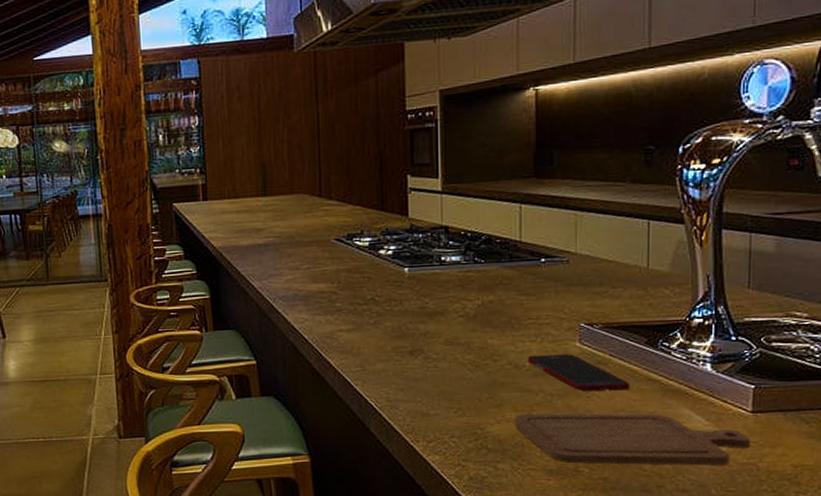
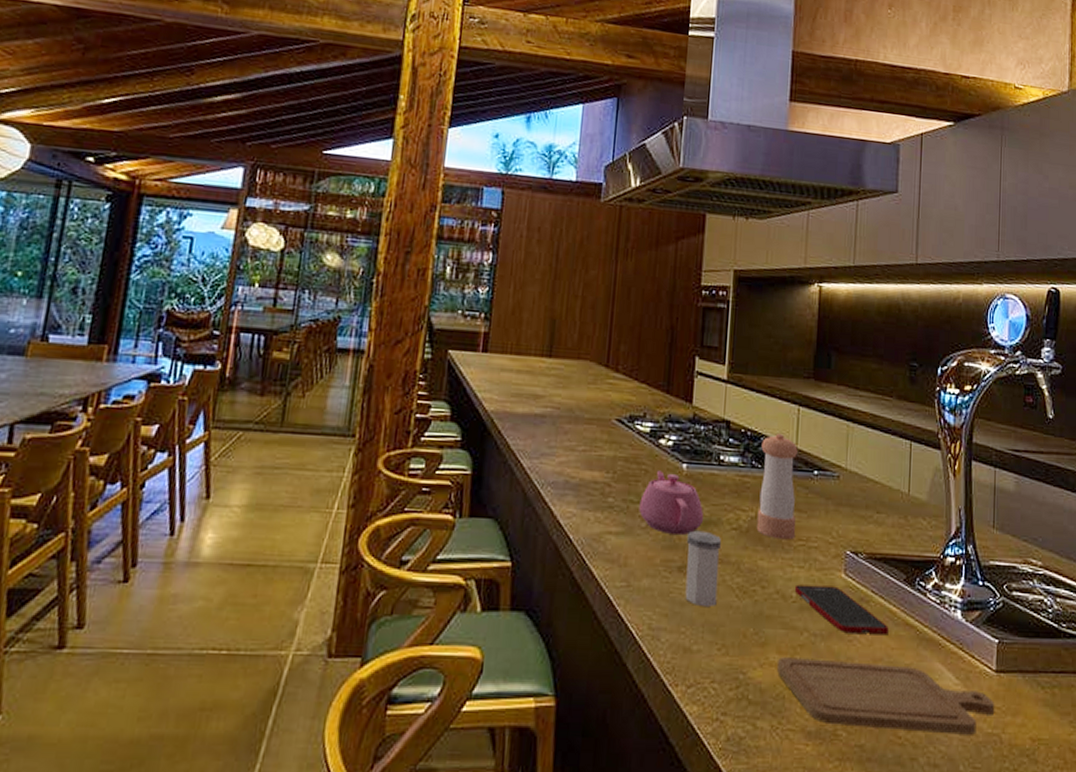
teapot: none [366,276,430,326] -> present [639,470,704,535]
salt shaker: none [416,320,450,381] -> present [685,530,721,608]
pepper shaker: none [483,230,525,321] -> present [756,432,798,540]

